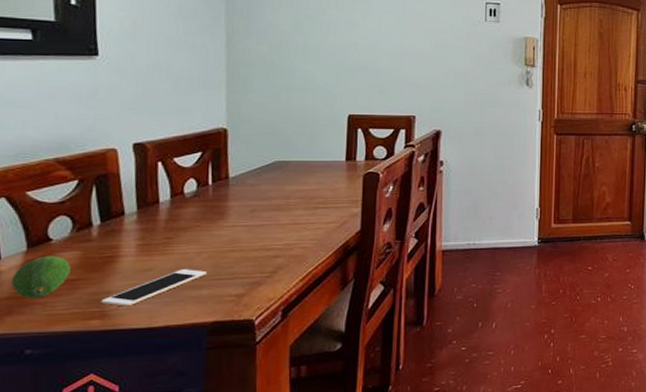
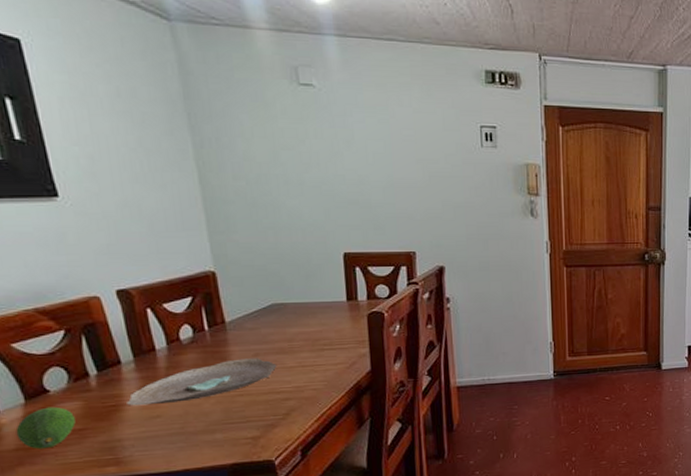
cell phone: present [101,269,207,307] -> none [113,414,218,454]
decorative bowl: none [122,214,272,258] -> present [126,358,277,406]

